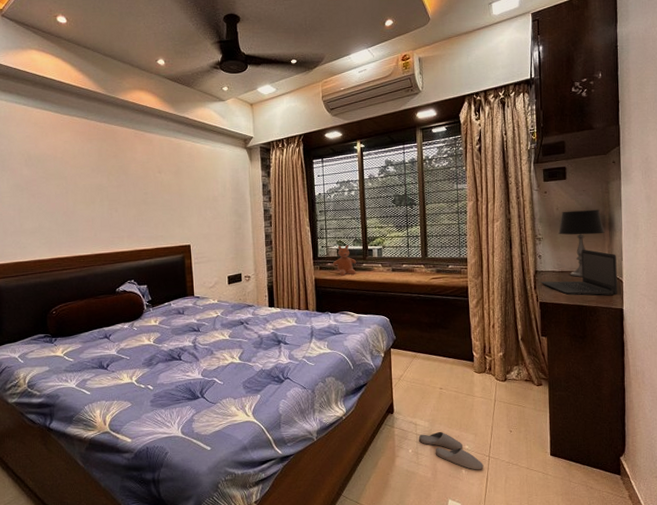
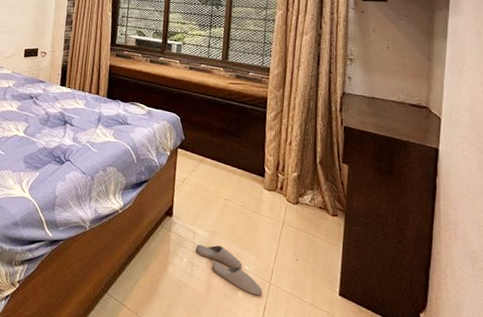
teddy bear: present [333,245,357,276] -> none [130,35,154,67]
laptop: present [540,249,618,296] -> none [347,77,436,133]
table lamp: present [558,210,605,278] -> none [373,34,425,108]

